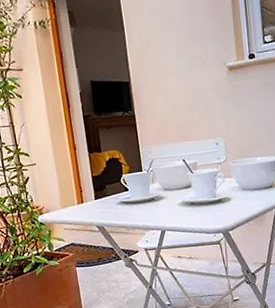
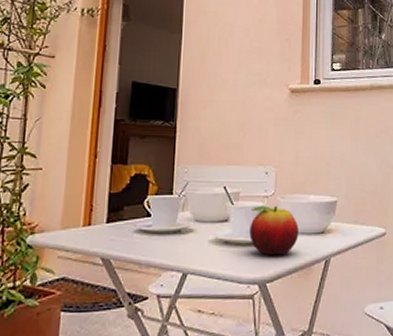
fruit: none [208,170,251,210] -> present [249,206,299,256]

